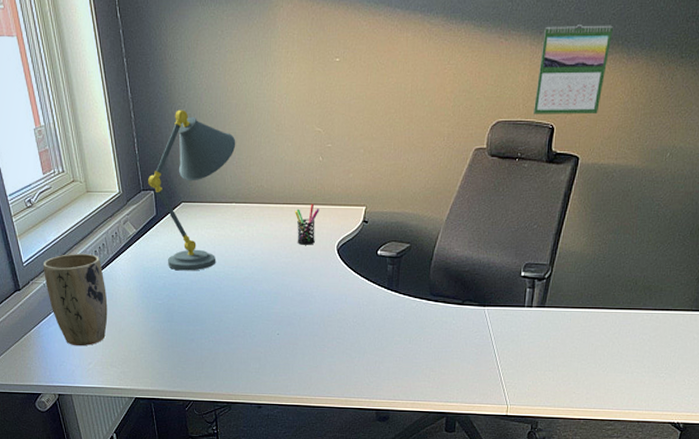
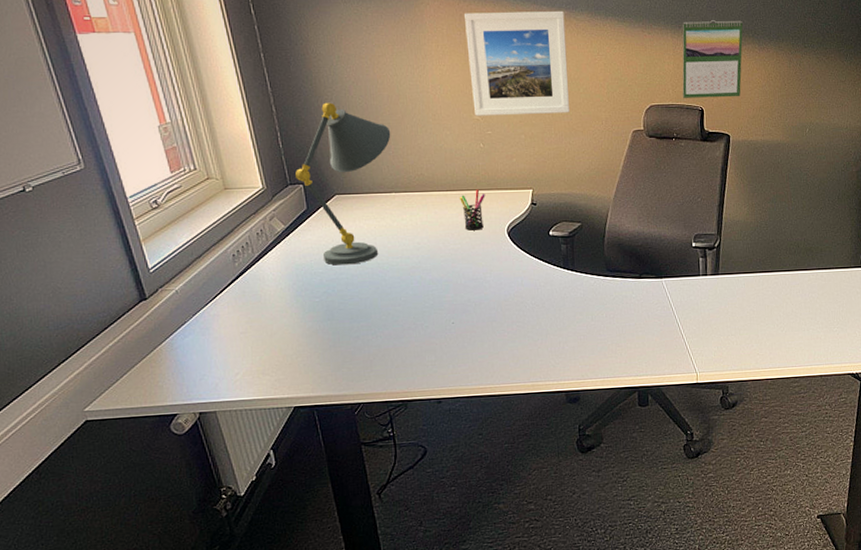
plant pot: present [43,253,108,346] -> none [174,253,257,356]
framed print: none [316,13,418,128] -> present [464,10,569,116]

